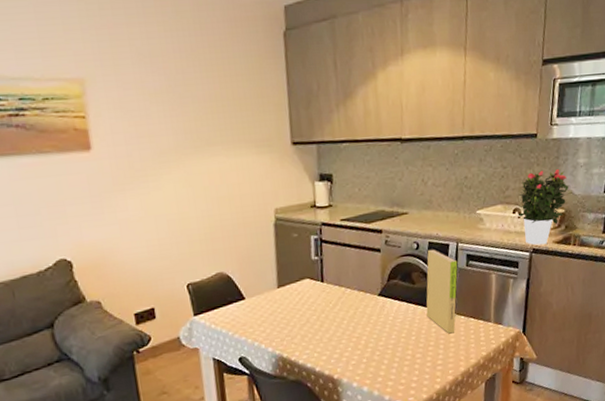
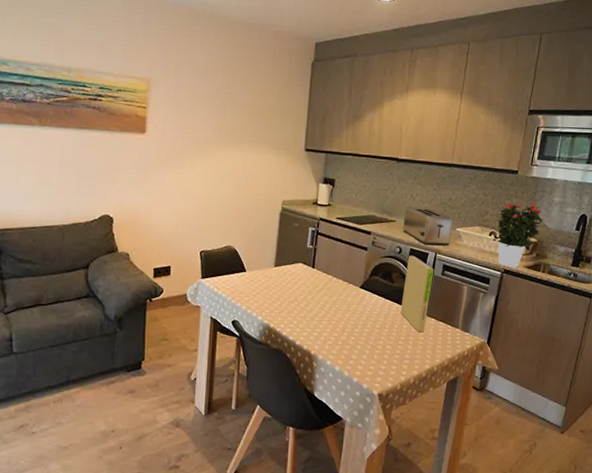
toaster: none [417,191,473,236] -> present [403,207,454,246]

